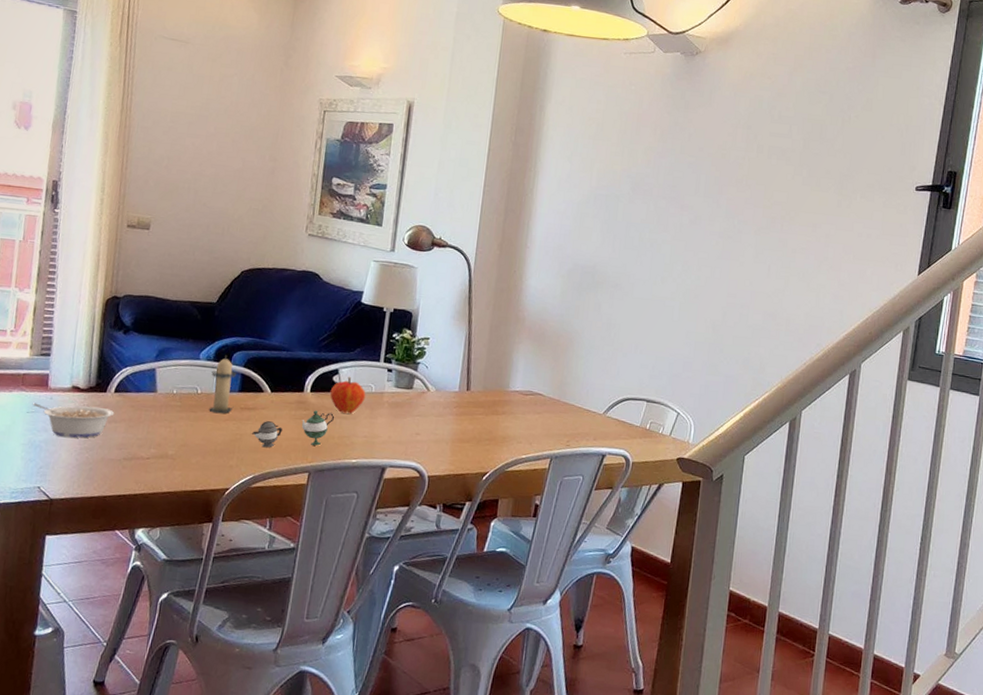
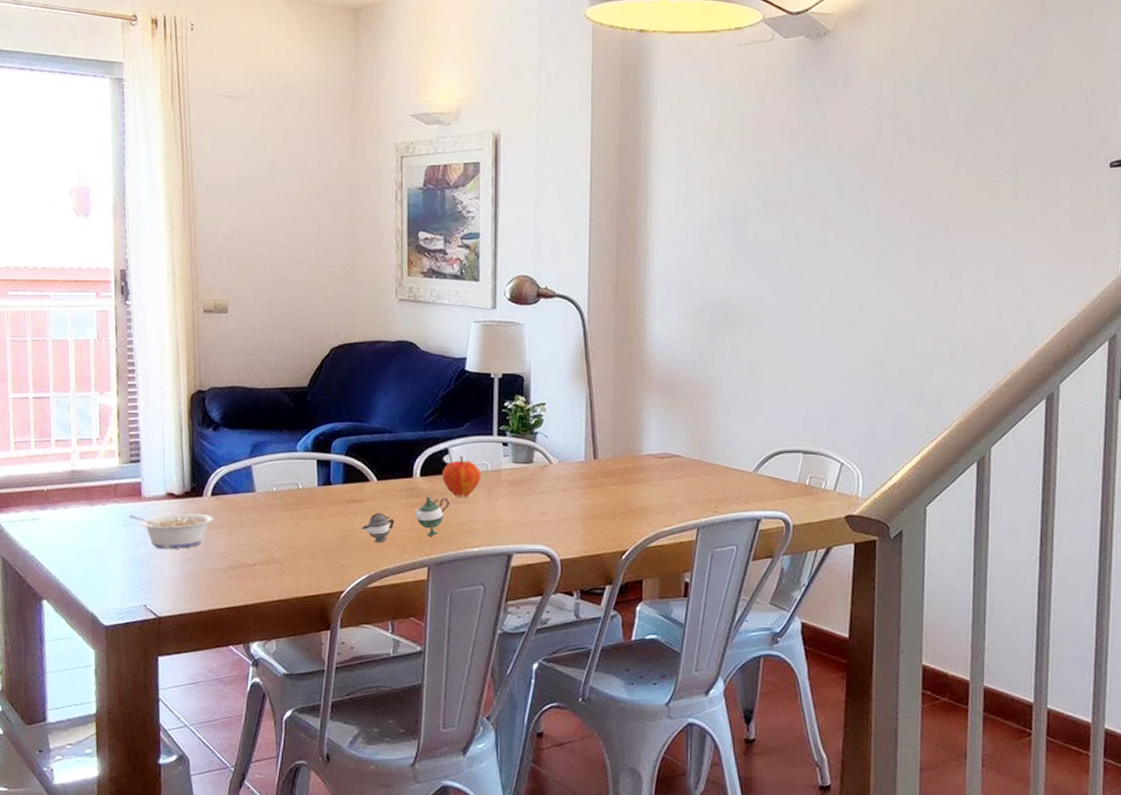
candle: present [209,355,237,414] -> none [311,444,339,510]

